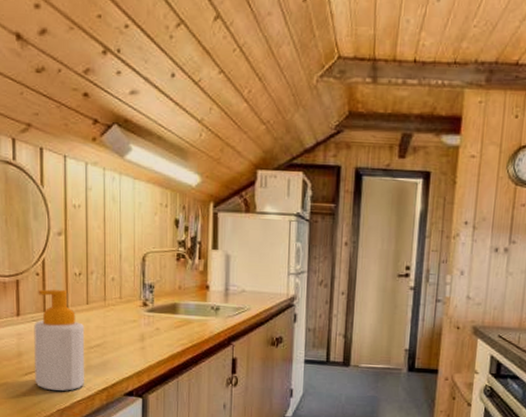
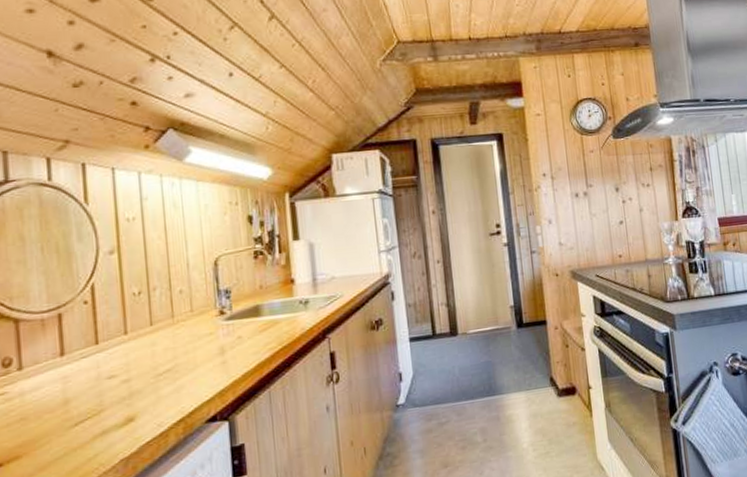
soap bottle: present [34,289,85,391] -> none [83,315,154,438]

